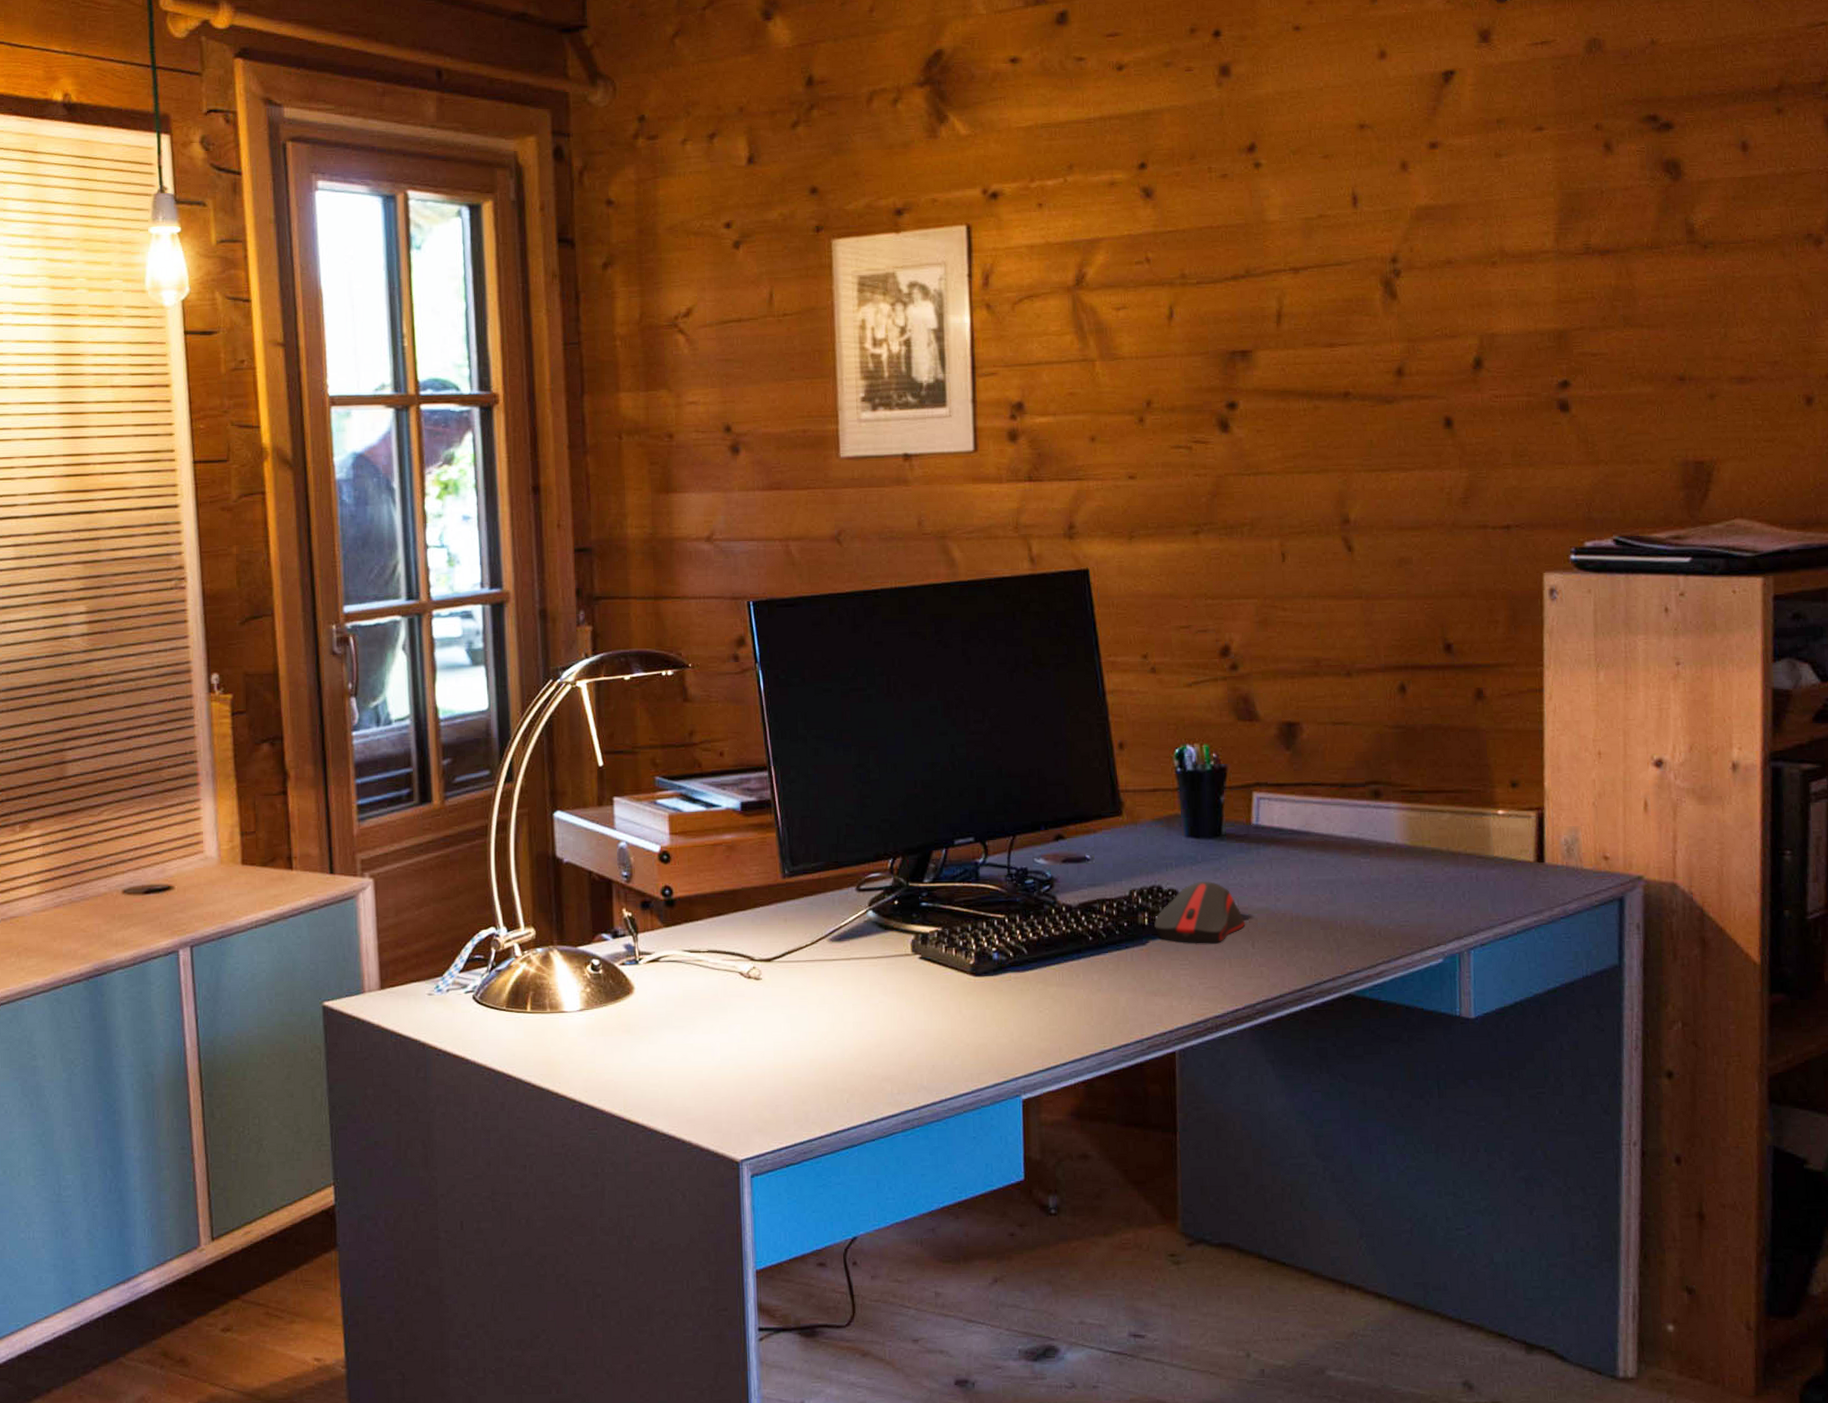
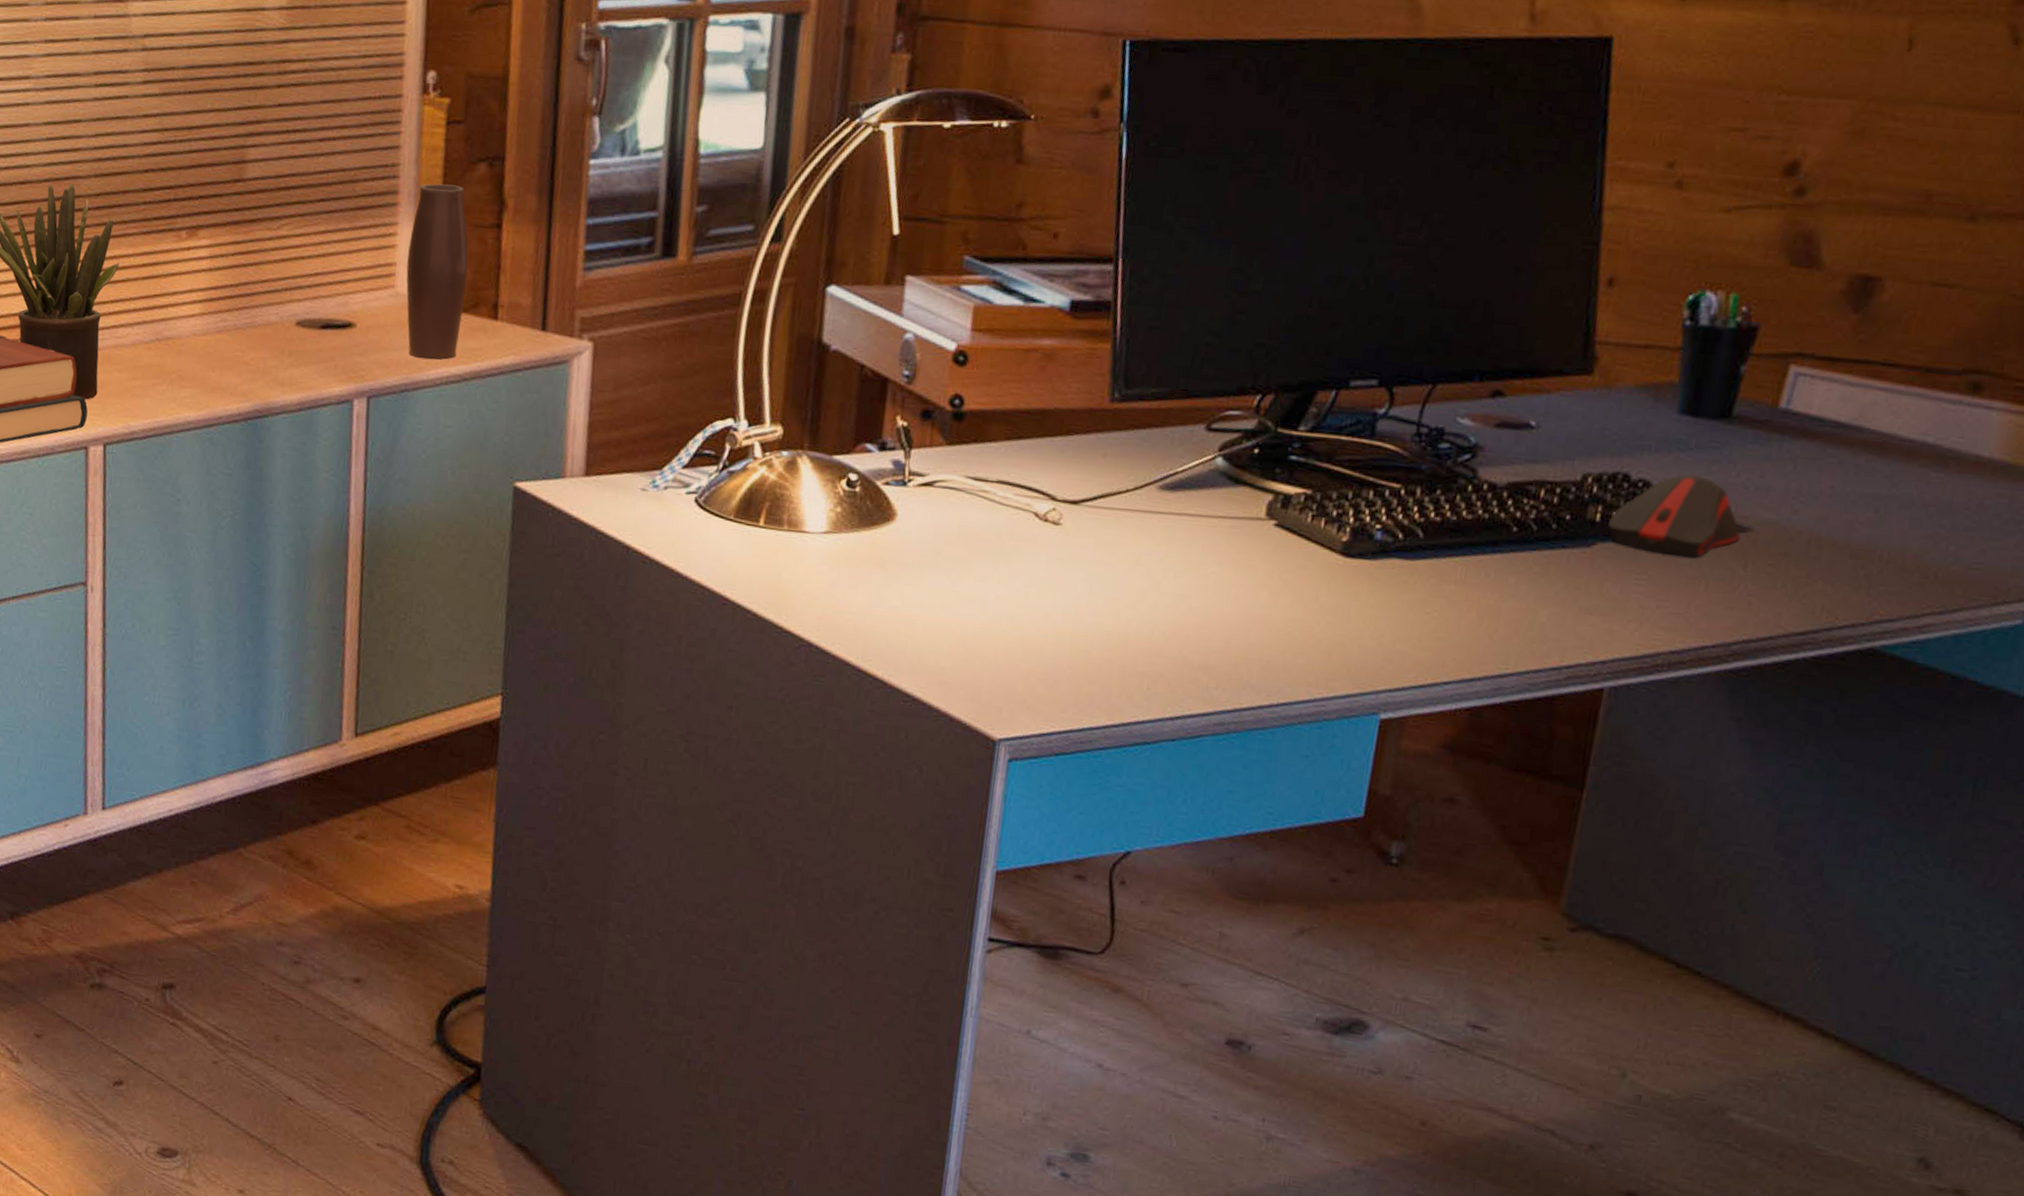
vase: none [212,763,264,909] -> present [406,183,469,360]

